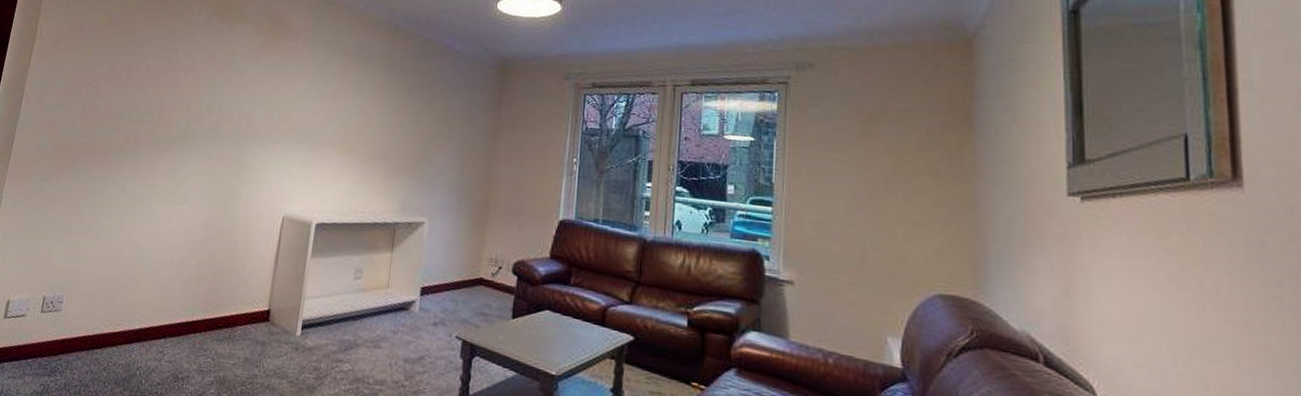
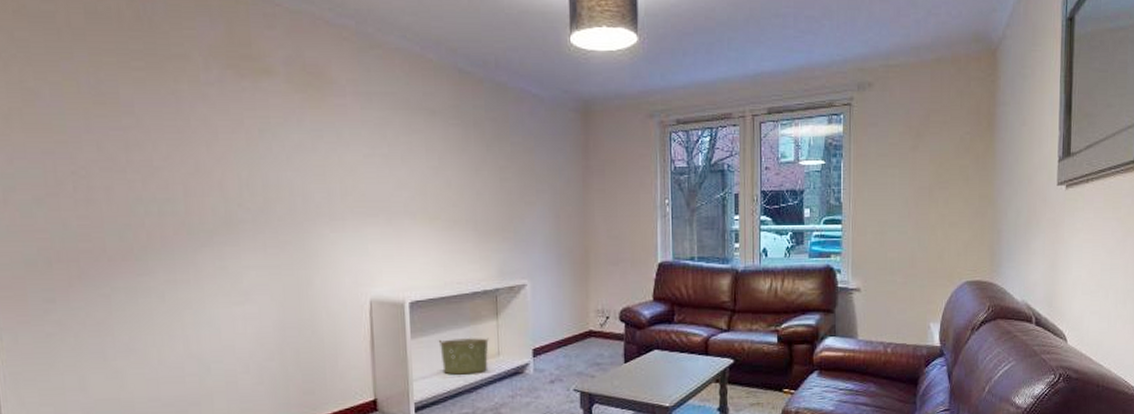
basket: none [334,263,381,303] -> present [438,338,489,376]

